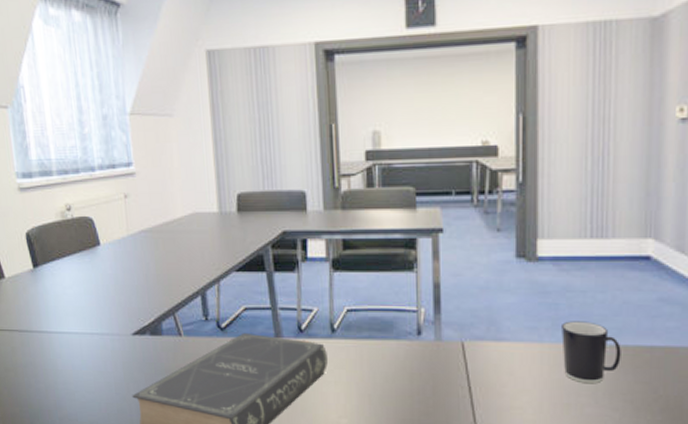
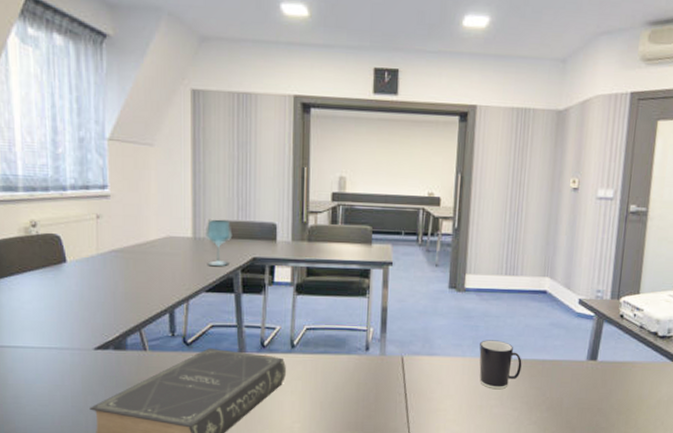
wine glass: none [230,190,260,243] -> present [204,219,233,267]

